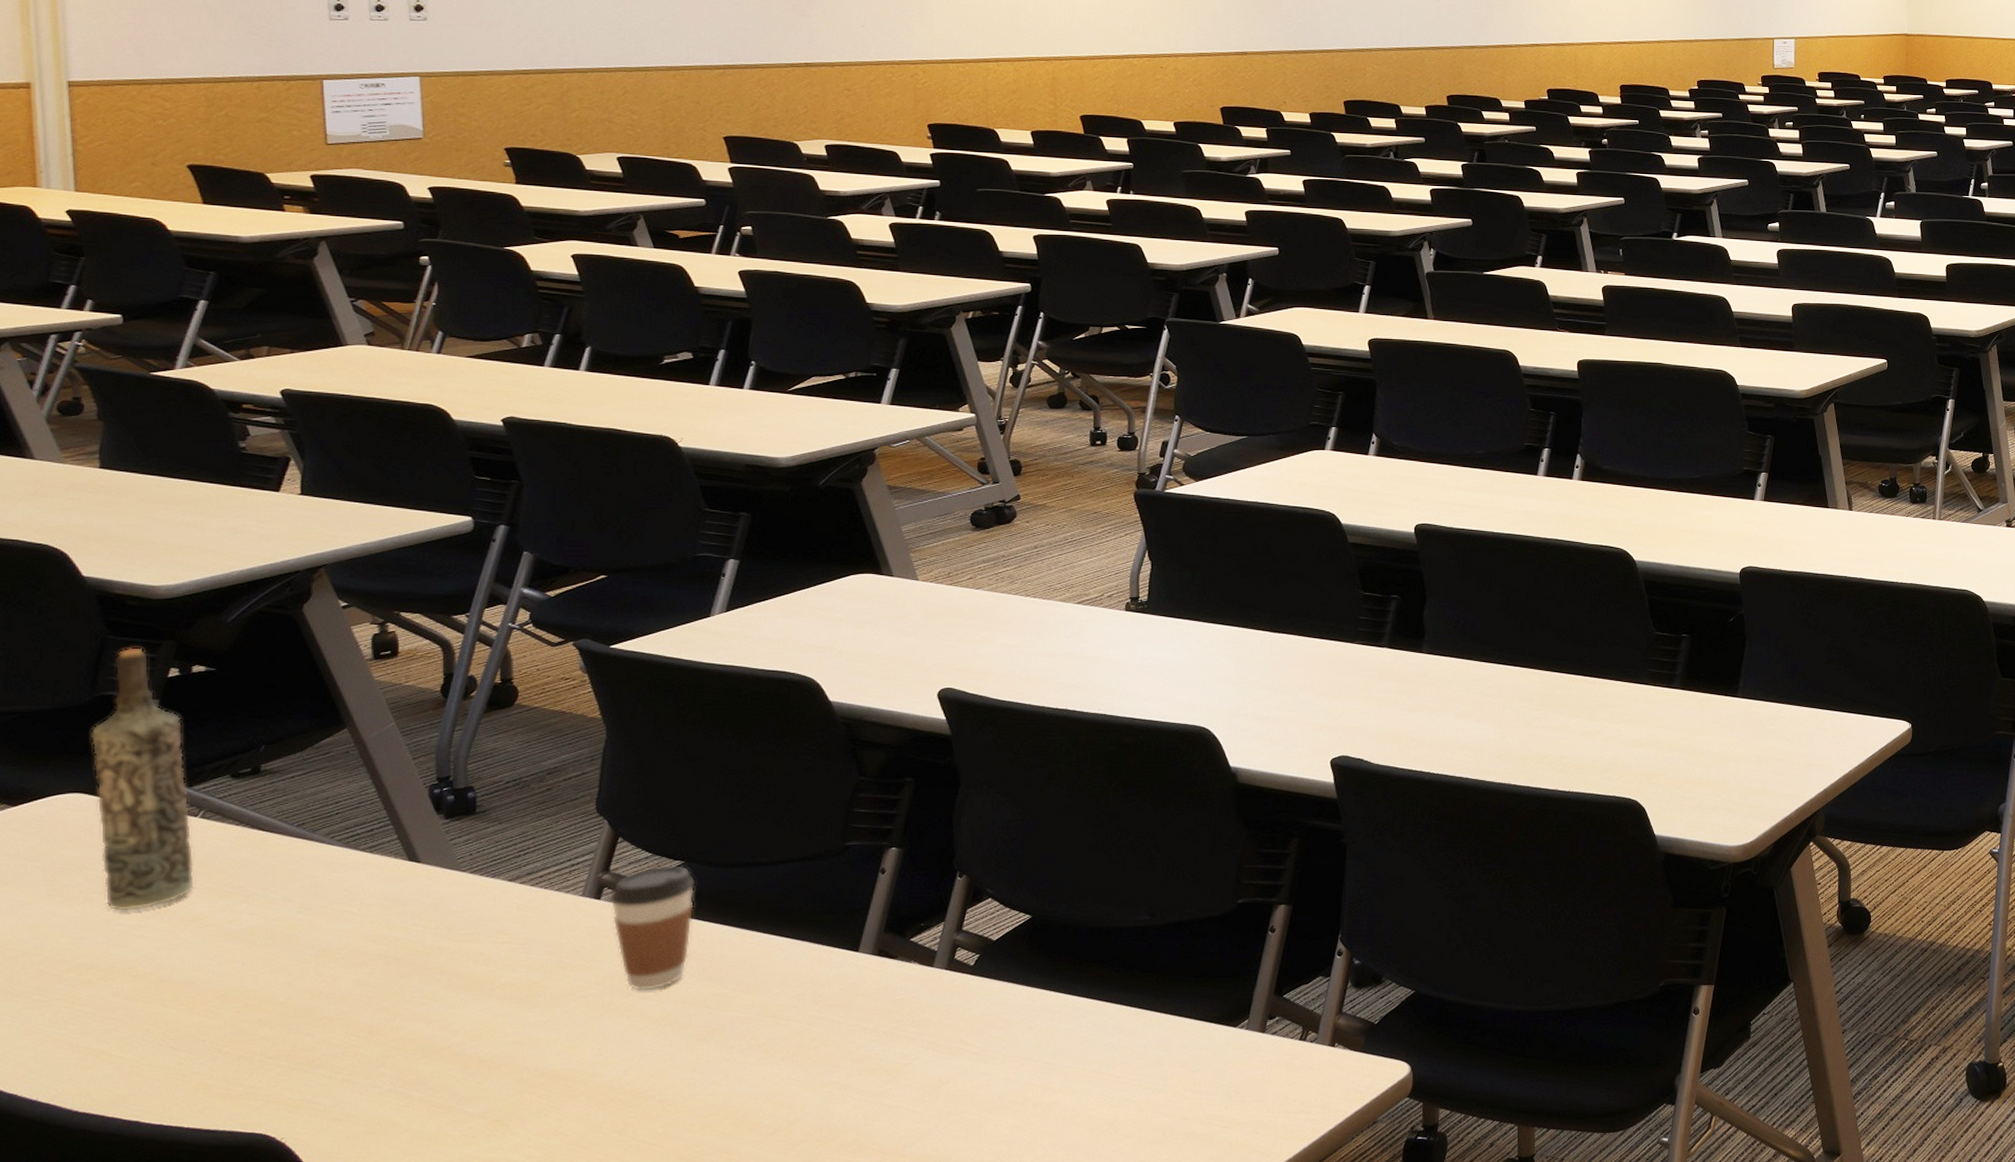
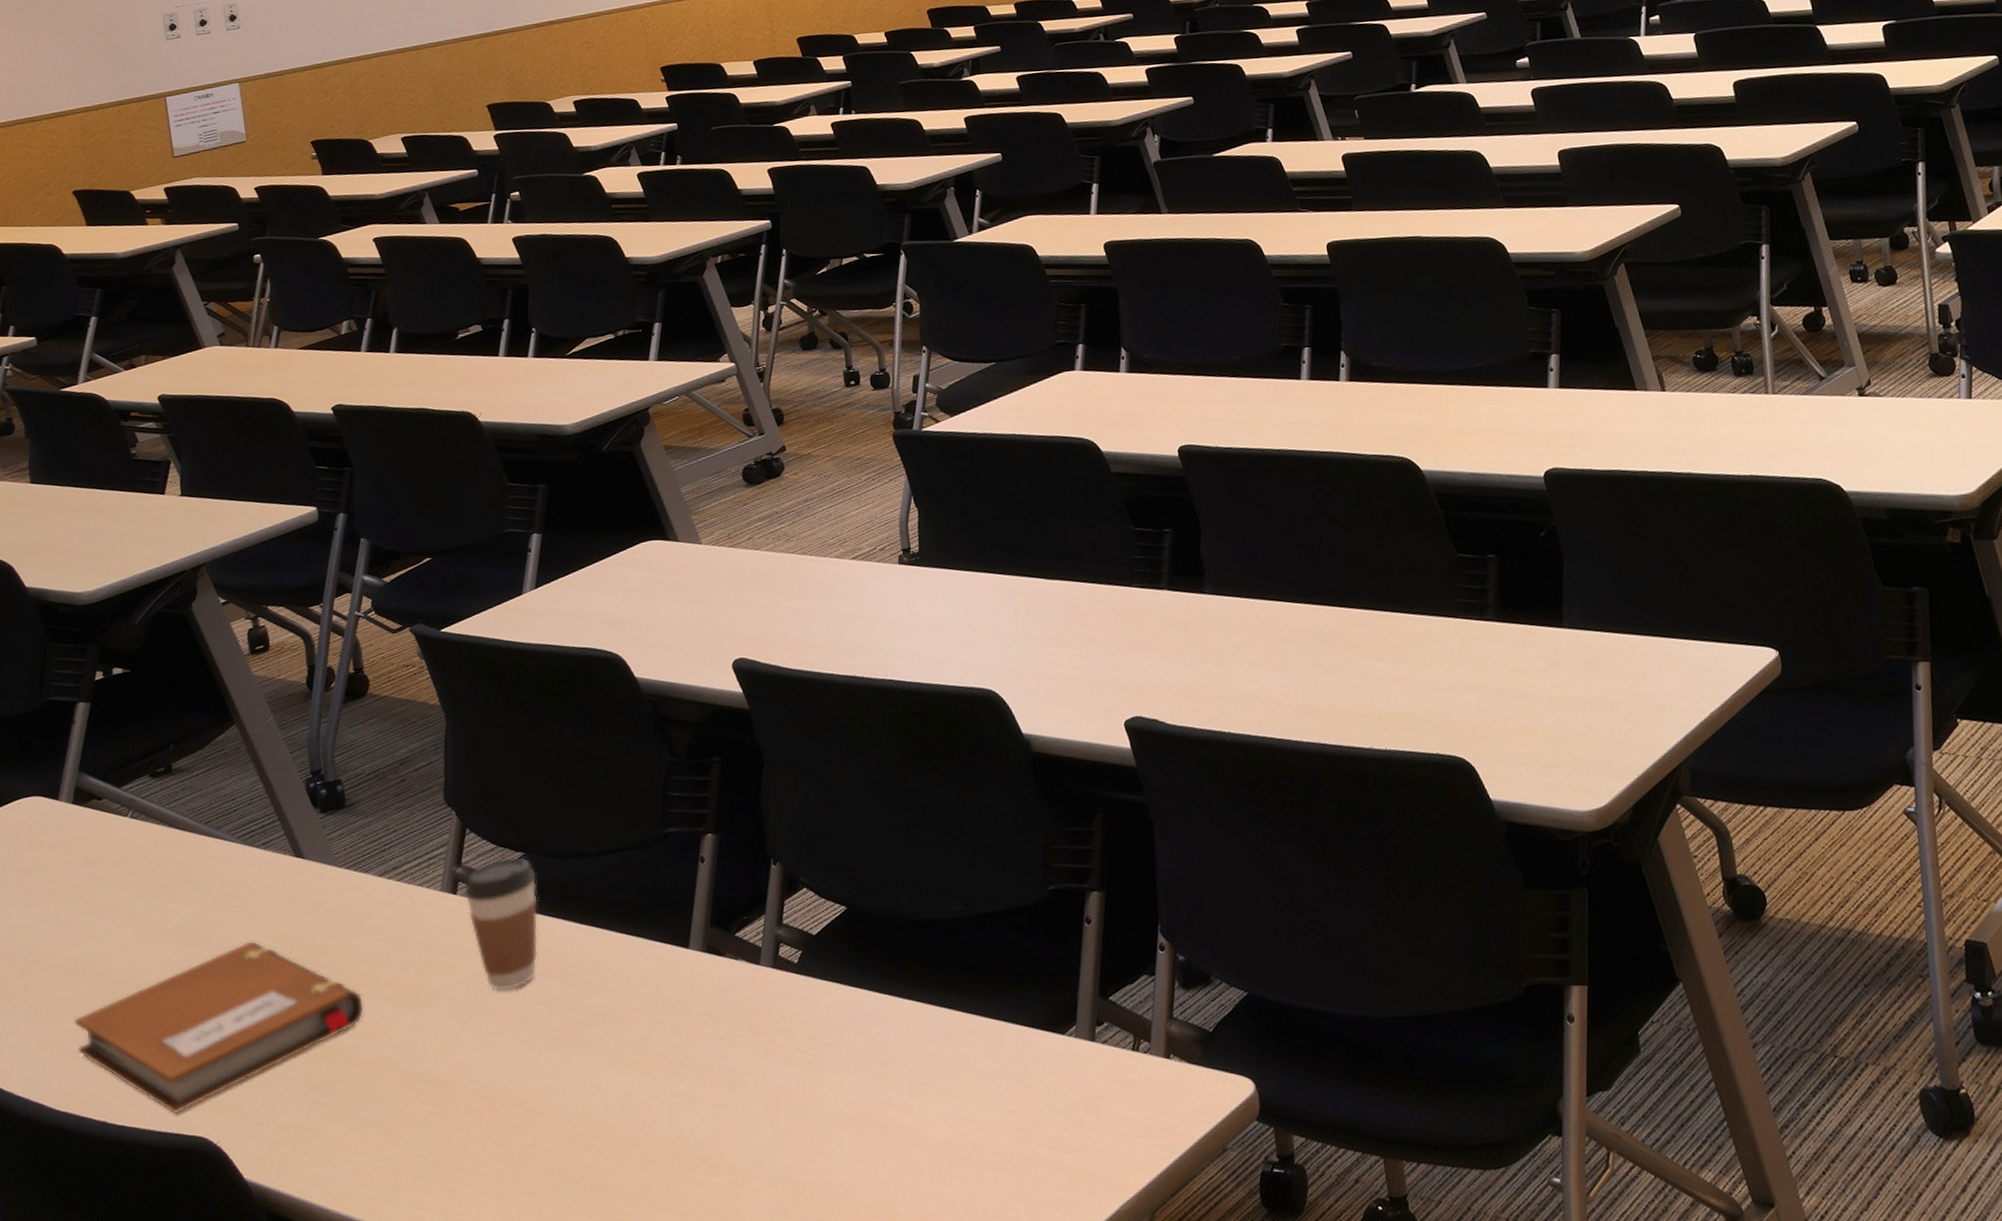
bottle: present [90,647,194,911] -> none [42,653,131,911]
notebook: none [105,942,478,1113] -> present [74,941,365,1114]

